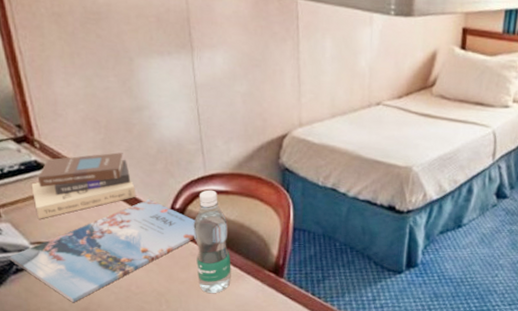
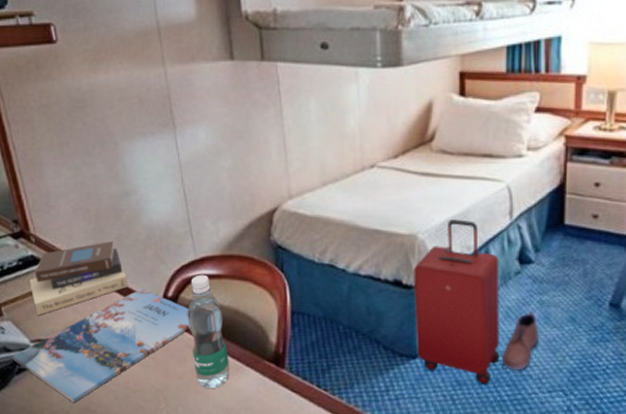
suitcase: none [402,156,480,297] -> present [413,219,500,384]
shoe: none [474,238,507,287] -> present [502,312,539,370]

